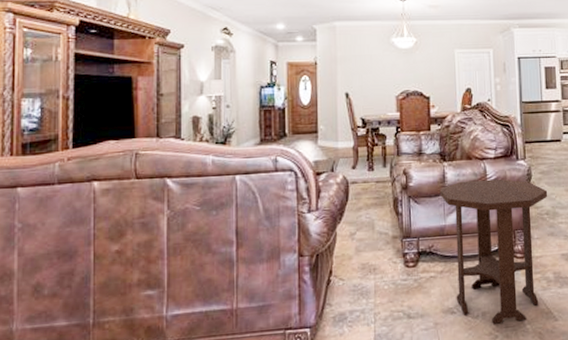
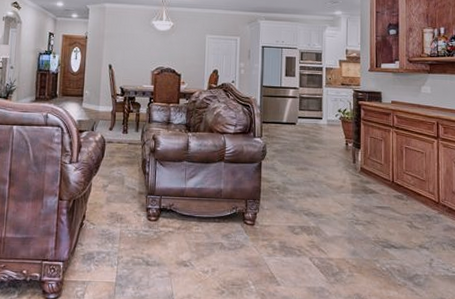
side table: present [439,179,548,324] -> none [182,151,280,282]

